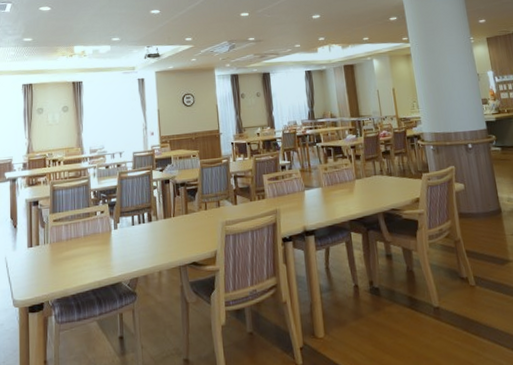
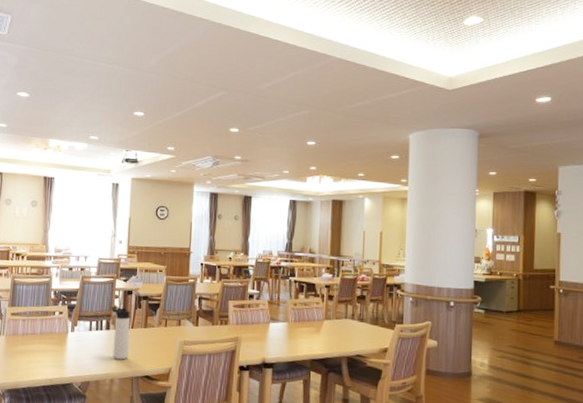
thermos bottle: none [150,197,173,251] -> present [111,306,131,360]

